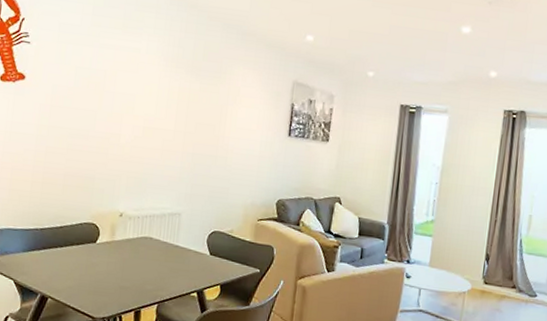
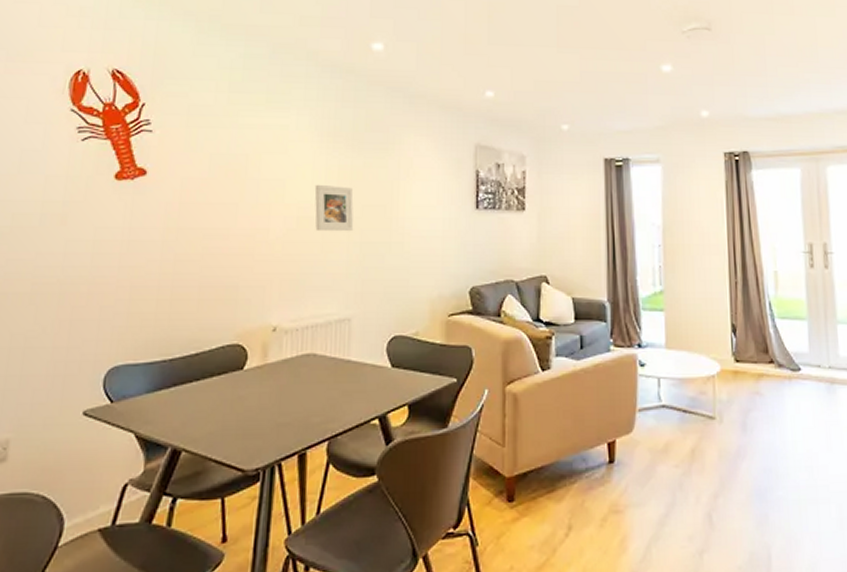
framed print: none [157,101,189,144] -> present [314,184,354,232]

